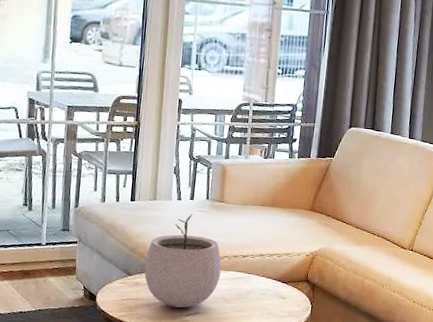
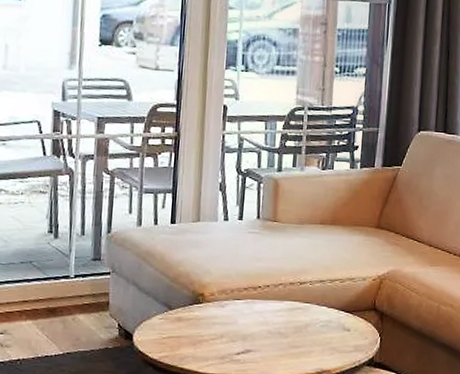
plant pot: present [144,214,222,308] -> none [187,236,276,345]

